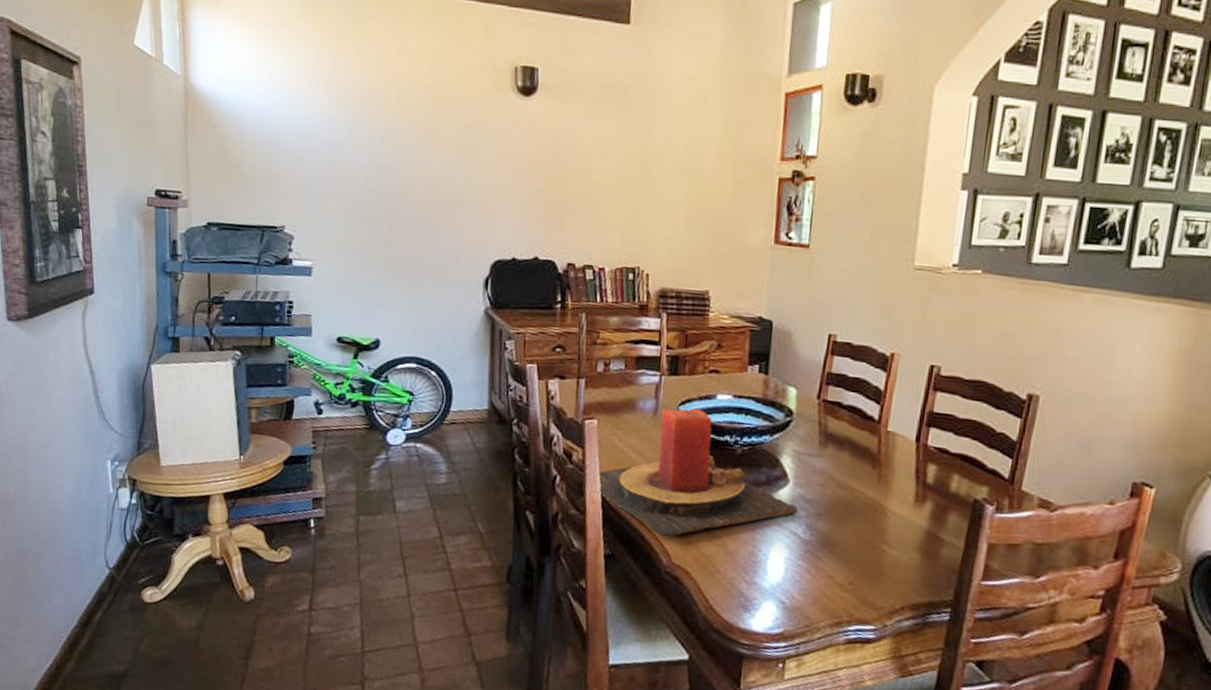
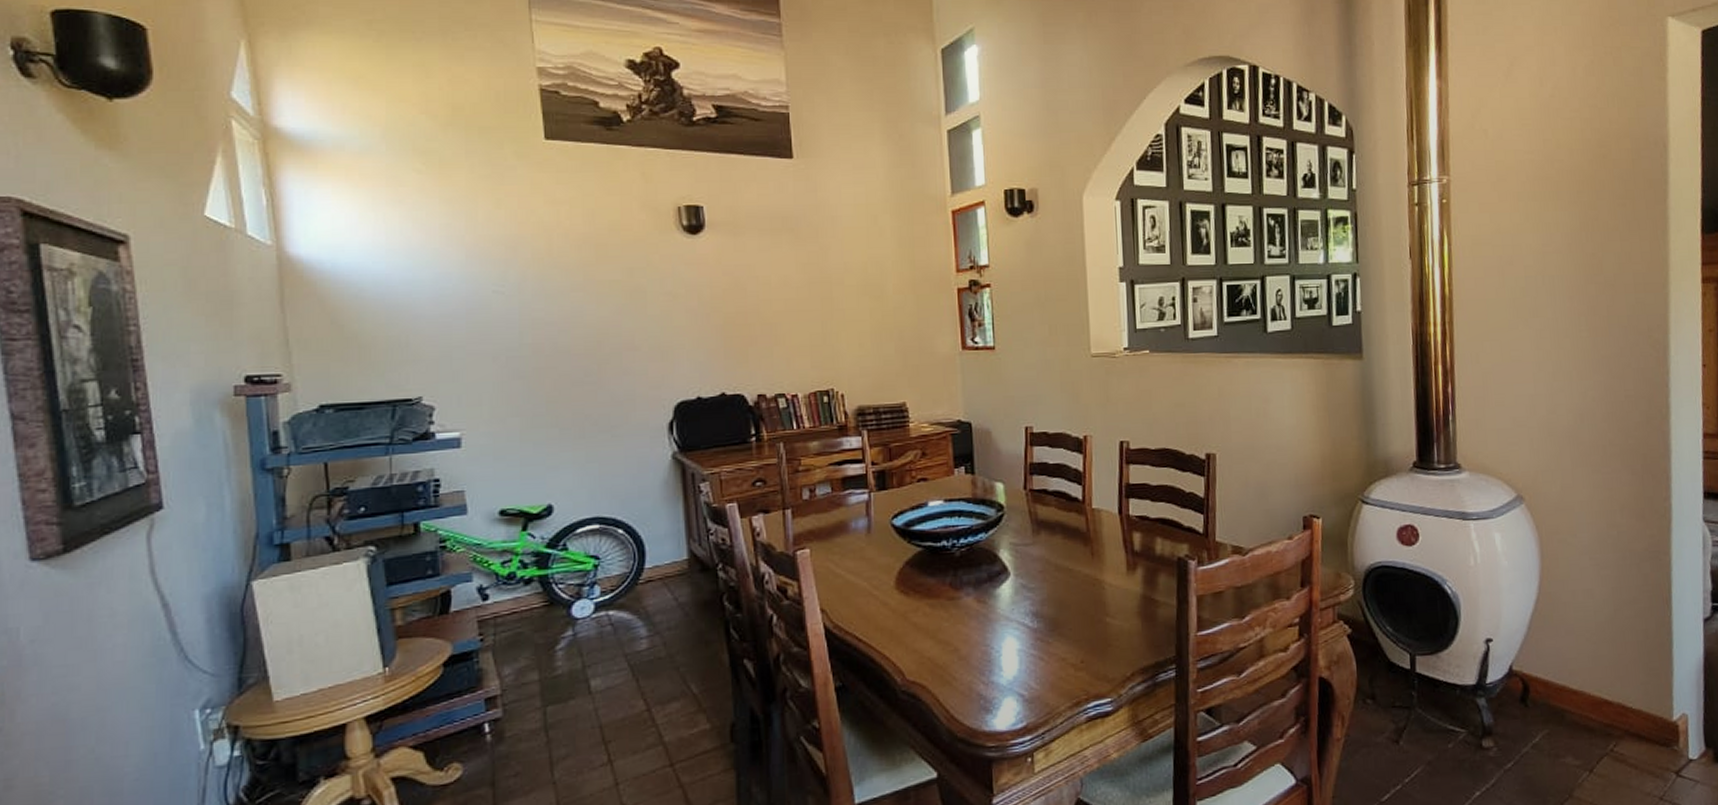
candle: present [598,408,798,537] -> none [818,519,1022,656]

